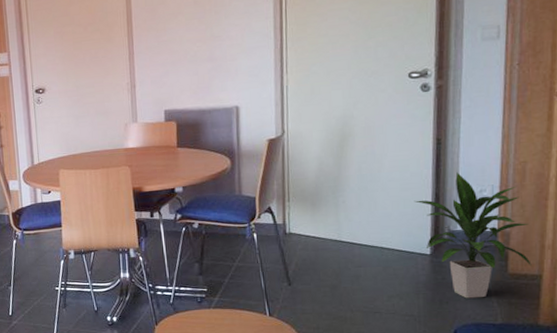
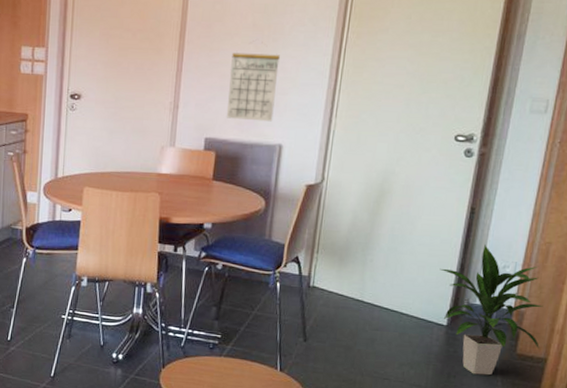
calendar: none [178,16,226,90] -> present [226,42,280,122]

